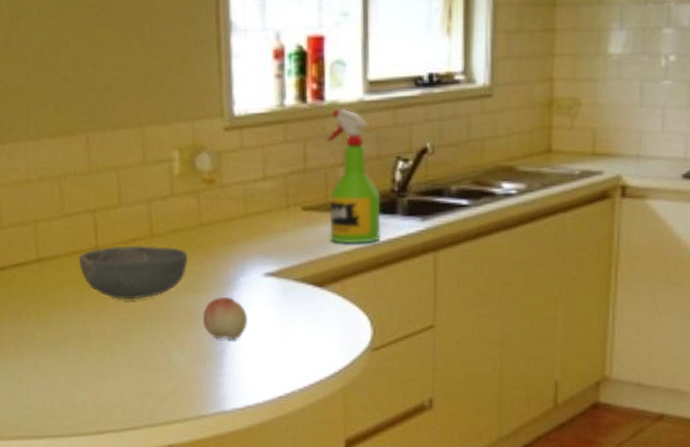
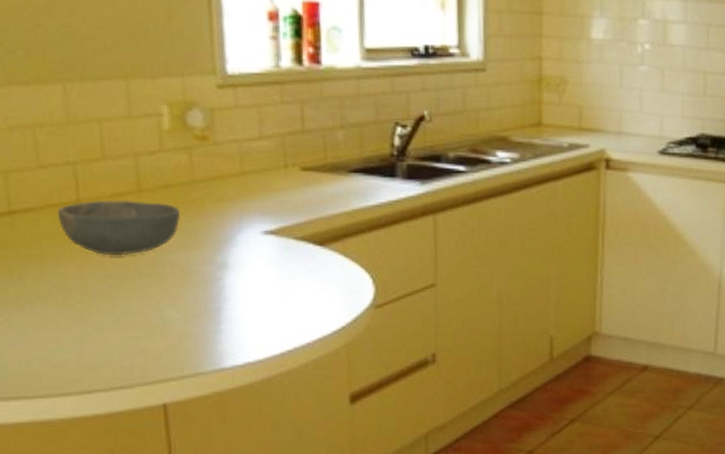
fruit: present [202,296,249,340] -> none [197,253,247,297]
spray bottle: present [326,108,381,244] -> none [324,73,382,205]

